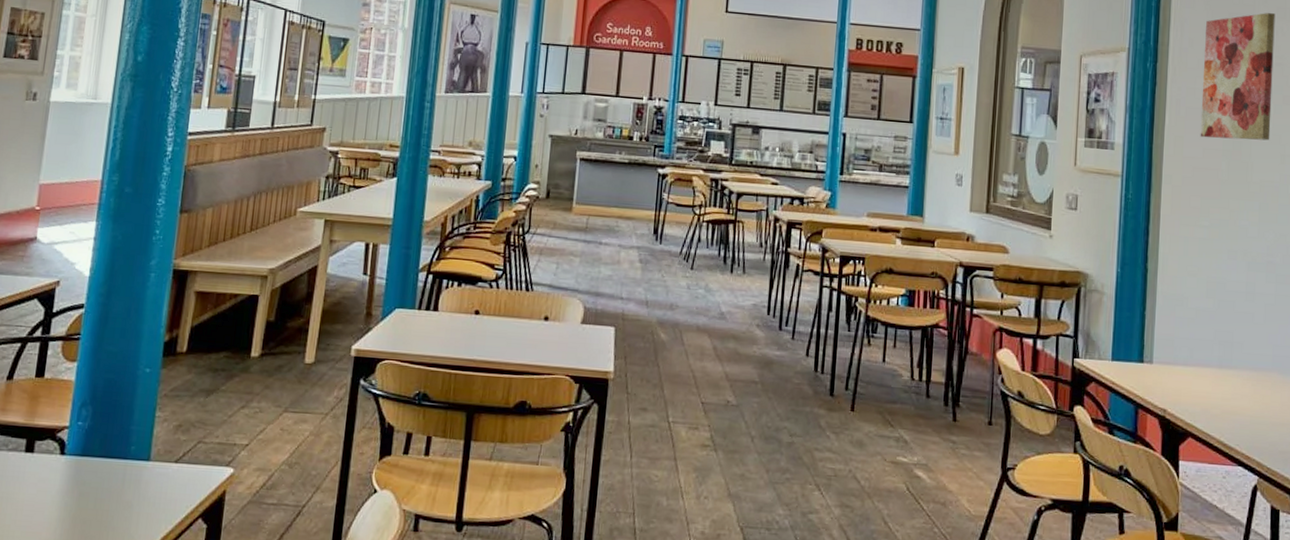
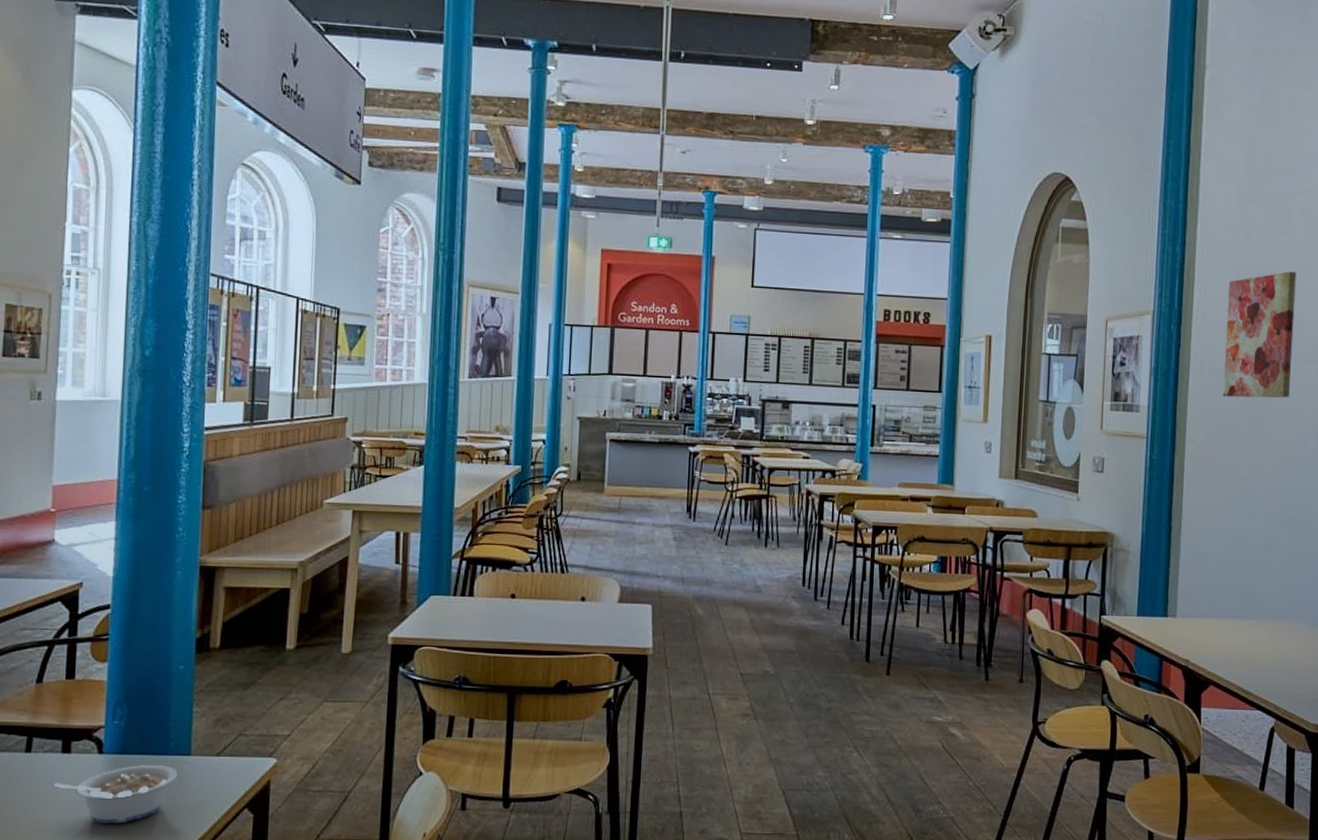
legume: none [14,468,136,528] -> present [54,765,178,824]

